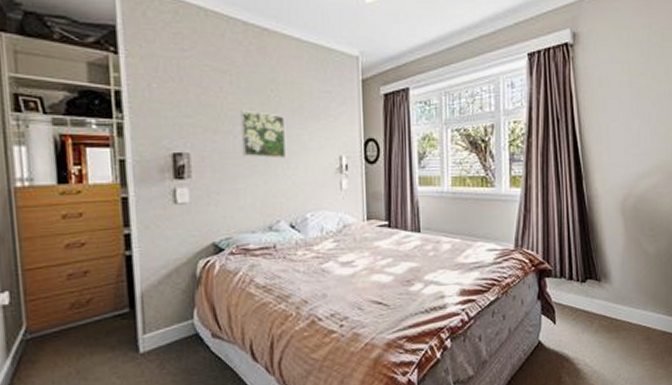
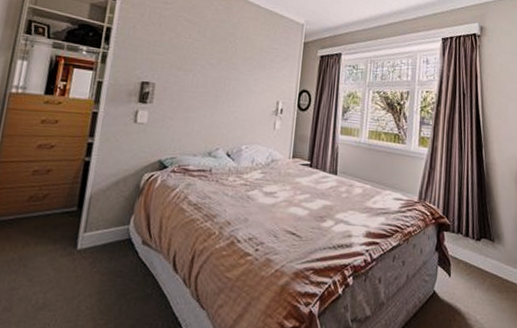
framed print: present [241,110,286,159] -> none [198,54,236,98]

